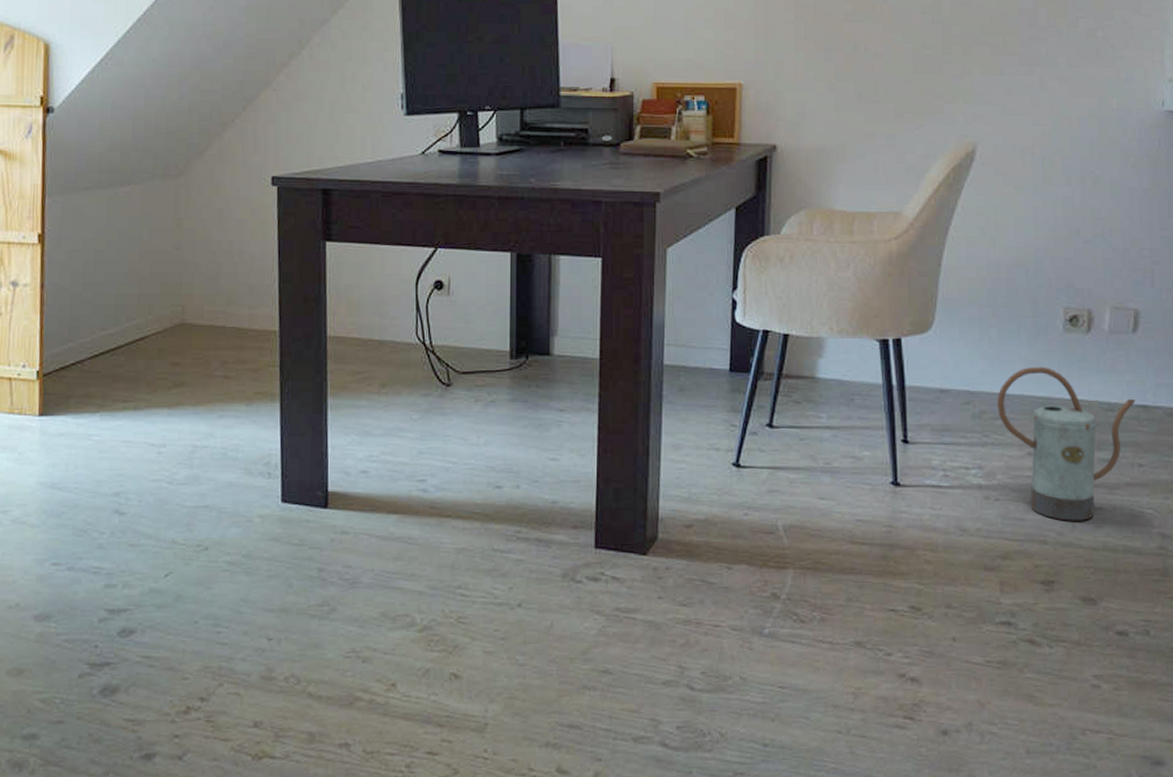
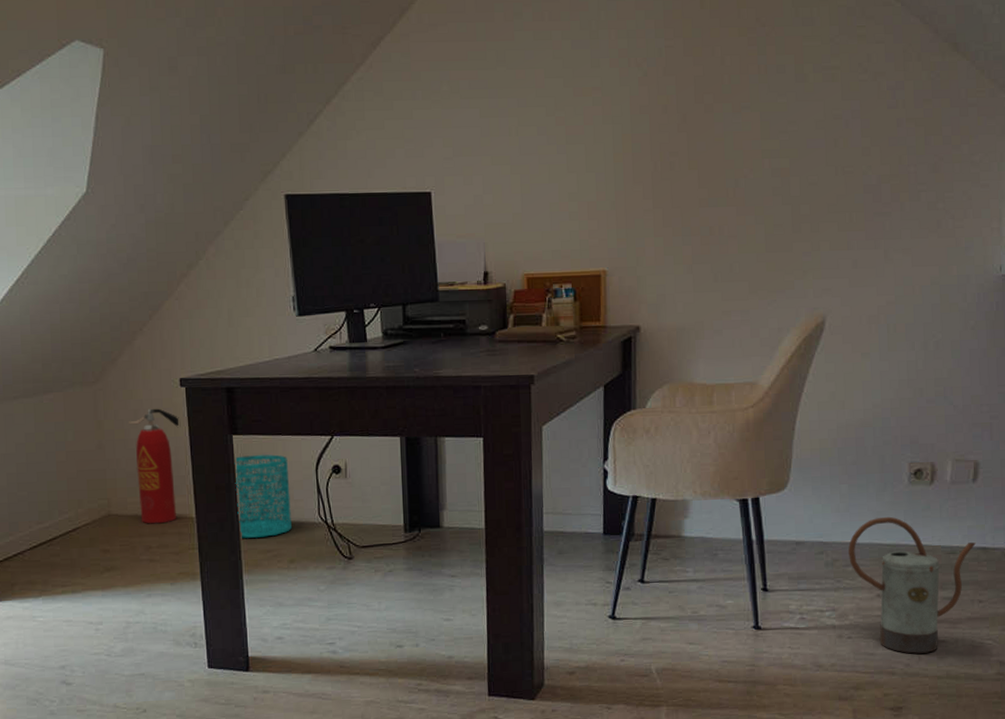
fire extinguisher: none [212,208,270,336] -> present [129,408,181,524]
wastebasket: none [325,265,386,357] -> present [234,454,292,538]

